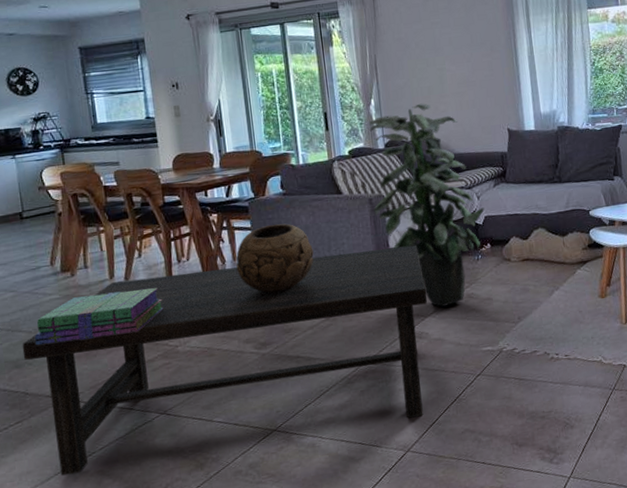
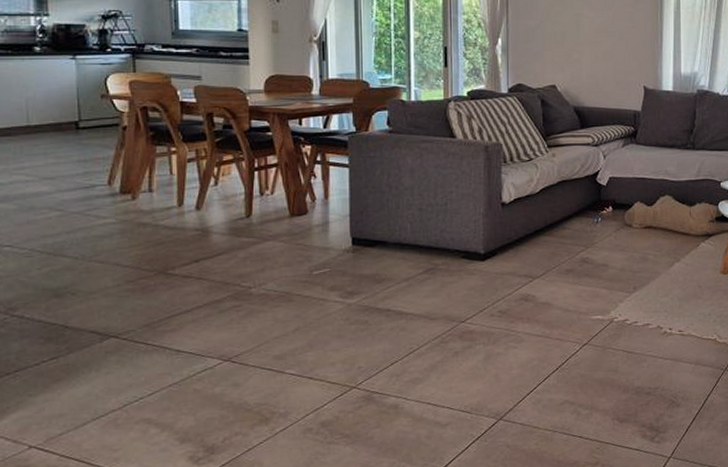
coffee table: present [22,245,428,476] -> none [65,200,538,422]
stack of books: present [34,288,164,345] -> none [81,221,239,274]
decorative bowl: present [236,223,314,293] -> none [328,163,417,238]
indoor plant: present [369,103,484,307] -> none [489,49,610,269]

